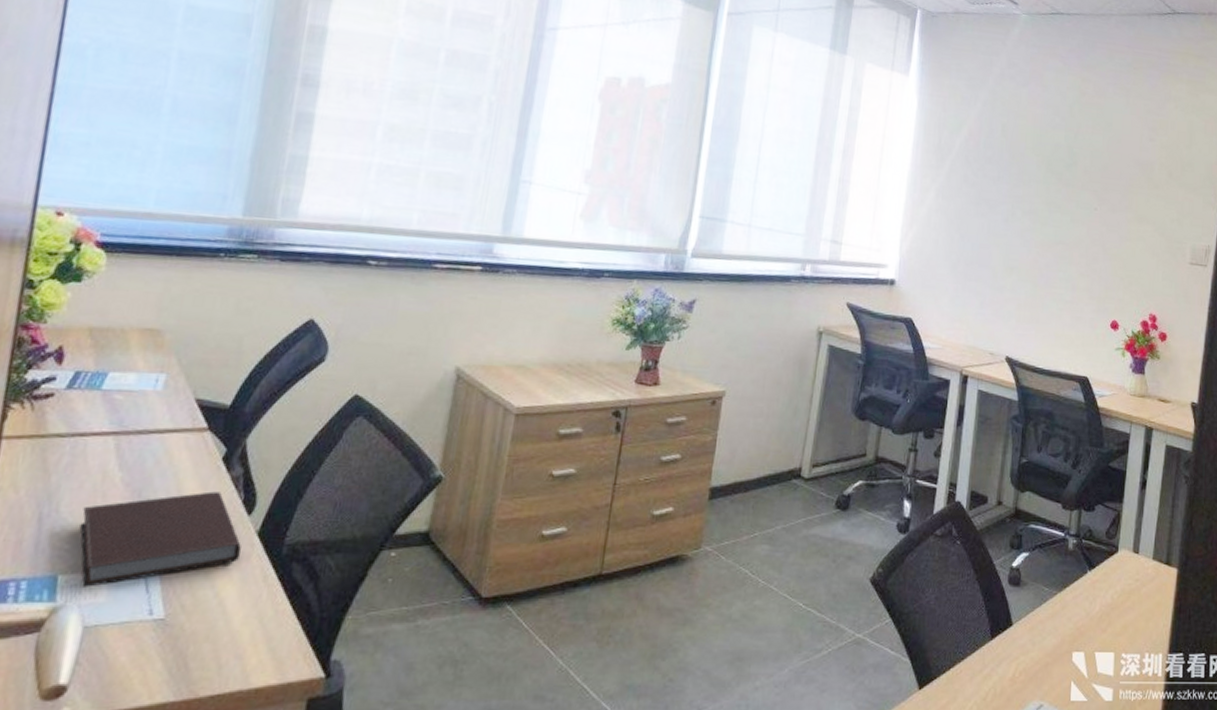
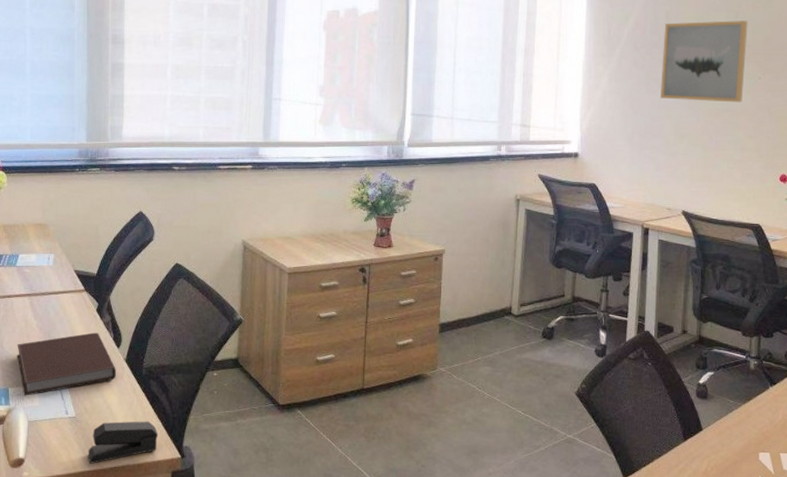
stapler: none [176,624,295,691] -> present [88,421,159,464]
wall art: none [990,137,1087,235] -> present [660,20,748,103]

